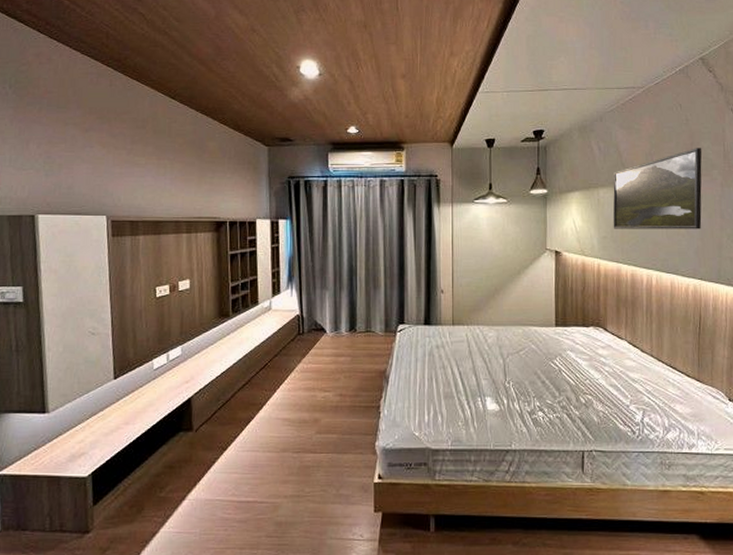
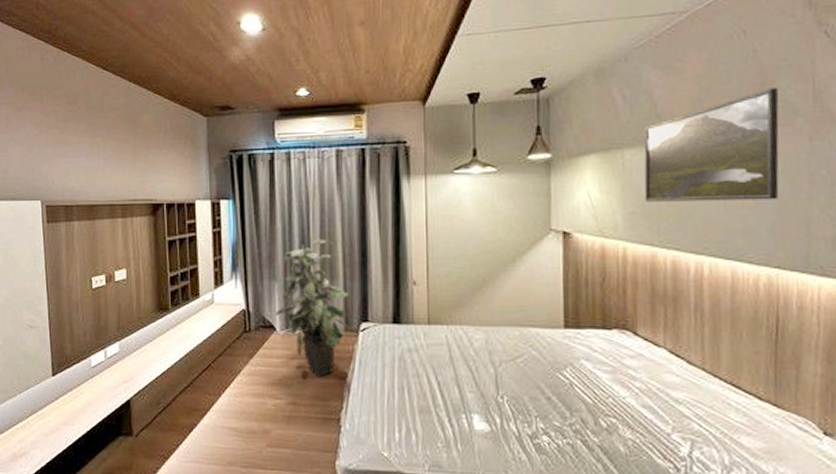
indoor plant: none [325,254,390,372] -> present [275,239,350,378]

